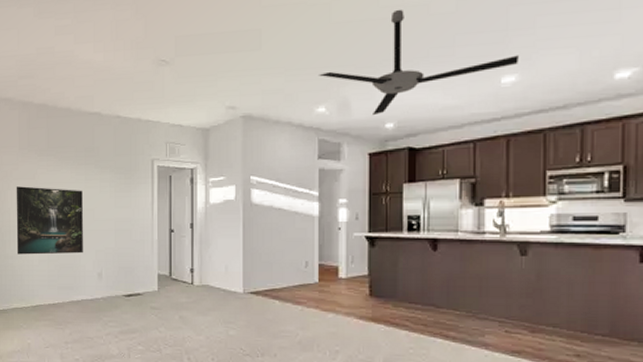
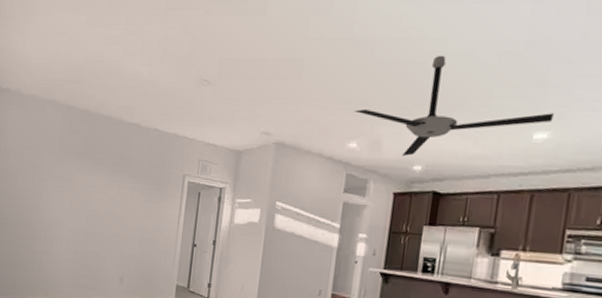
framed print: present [16,186,83,255] -> none [45,186,114,257]

